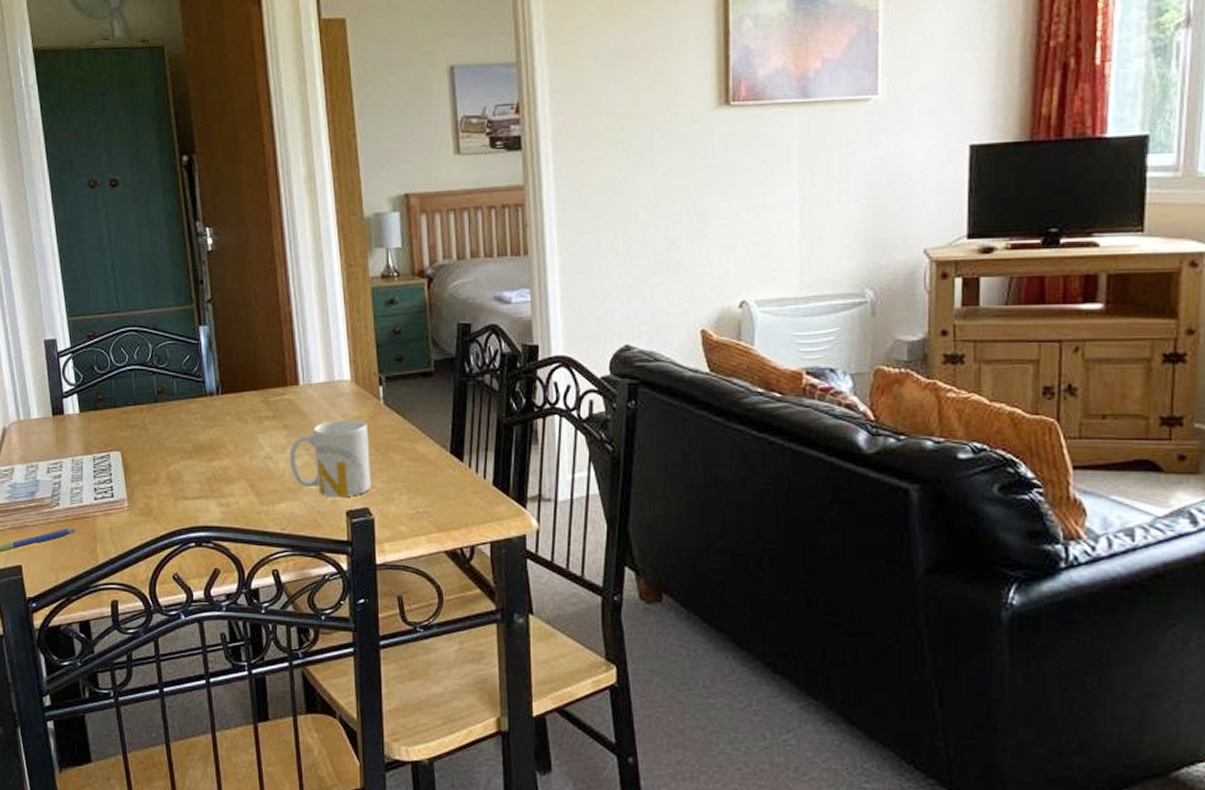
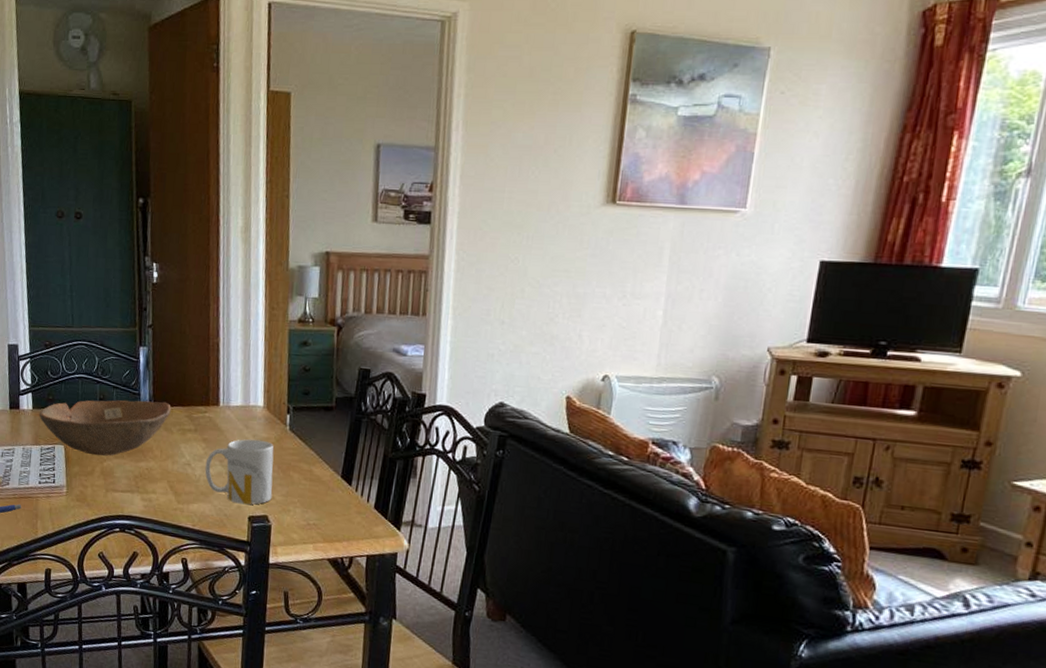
bowl: none [87,387,243,459] -> present [38,400,171,456]

